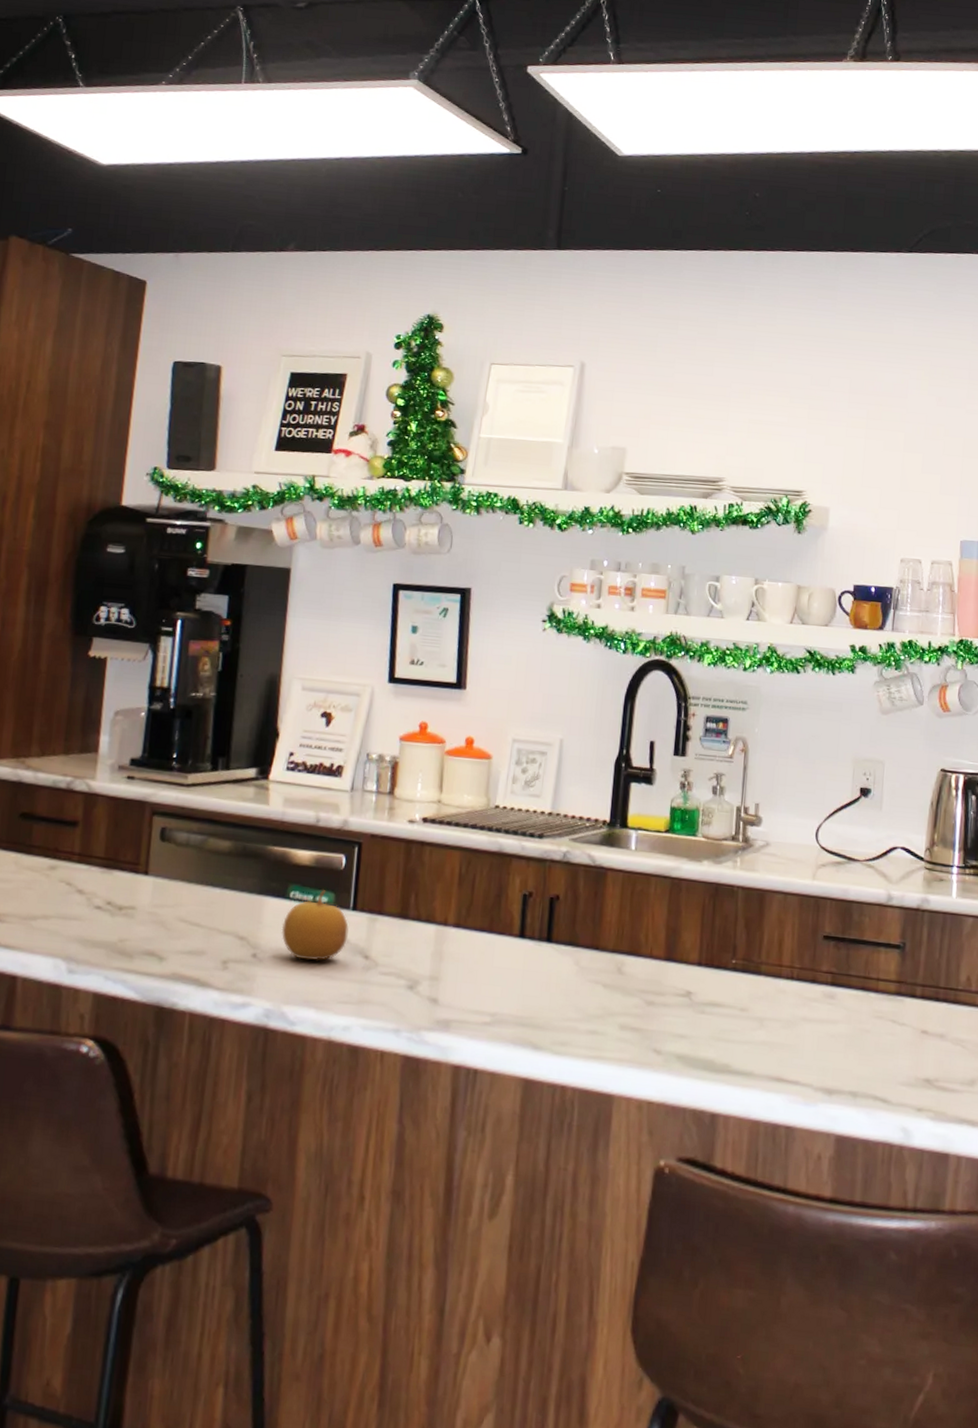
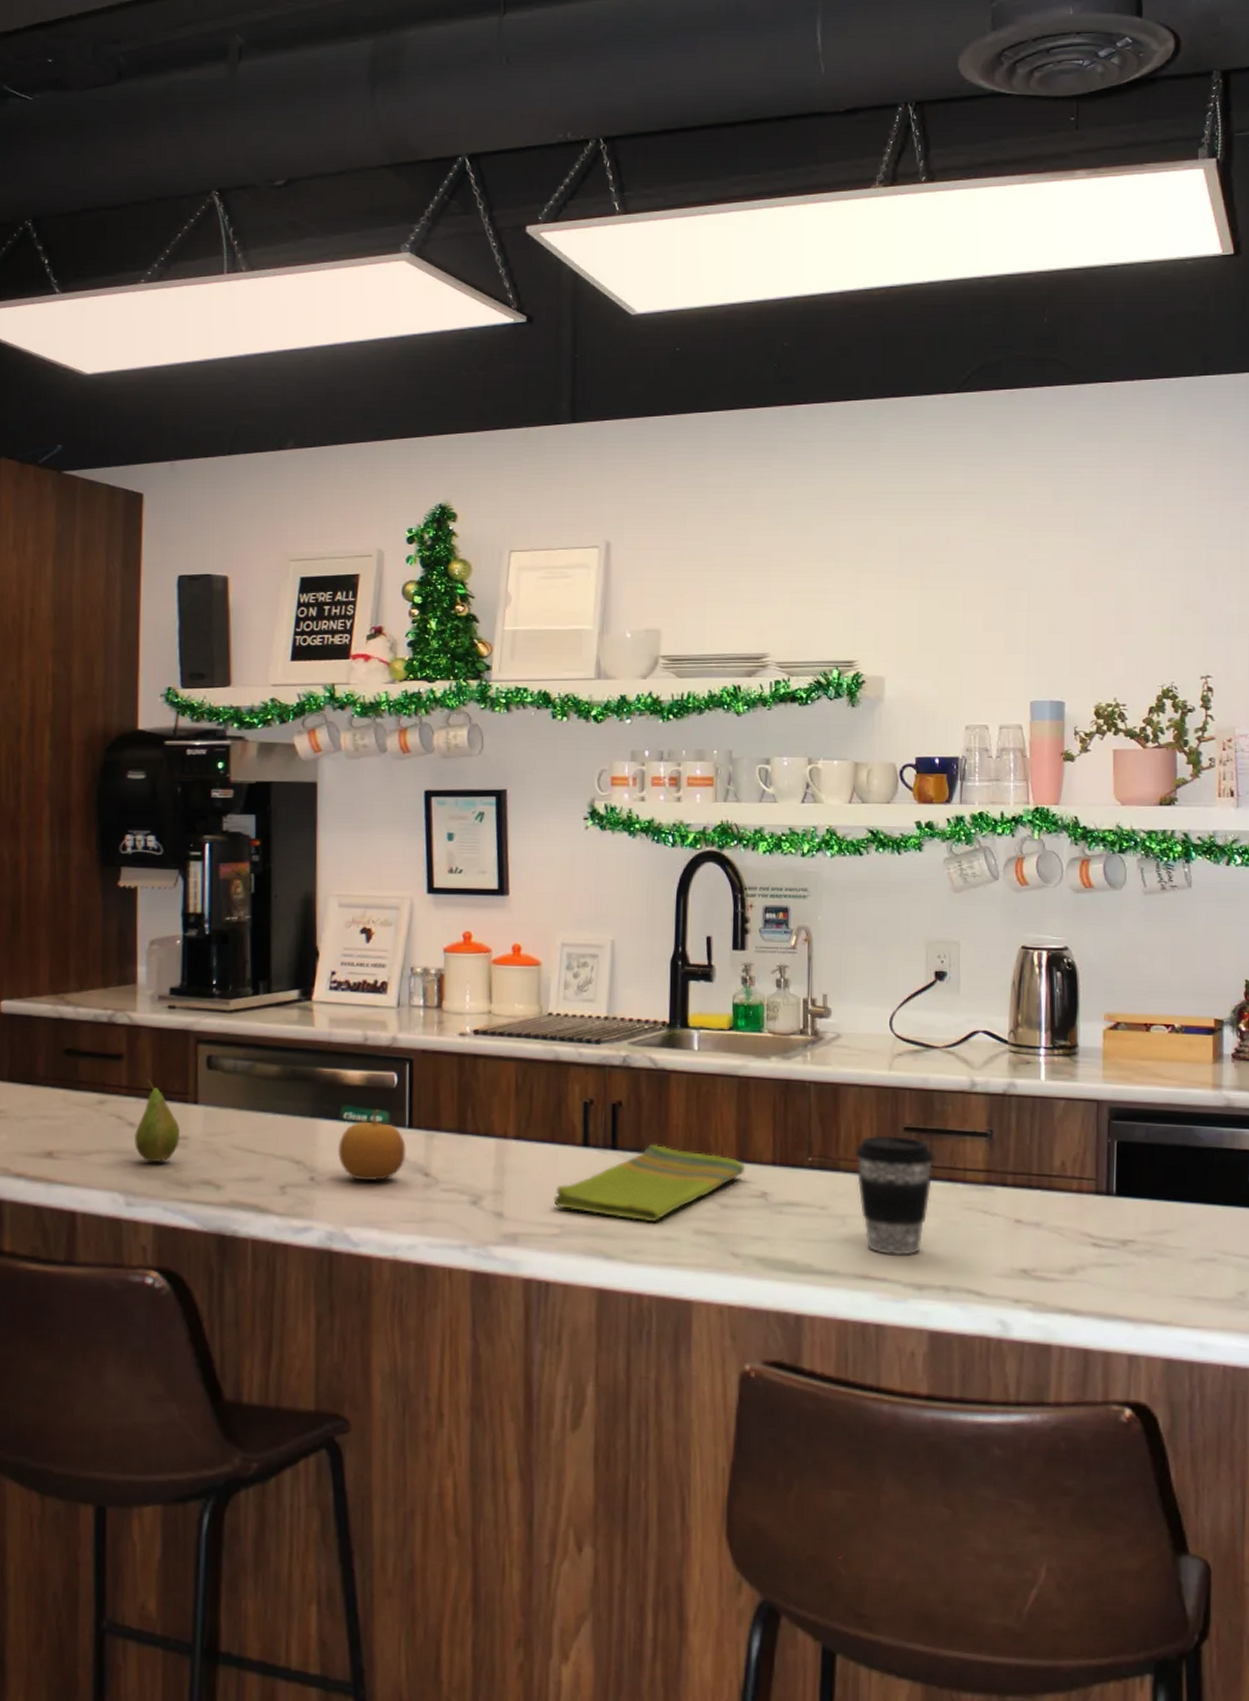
fruit: none [82,846,128,932] -> present [134,1077,181,1163]
dish towel: none [487,939,673,1015] -> present [554,1144,746,1222]
coffee cup: none [775,941,851,1060] -> present [854,1135,935,1256]

